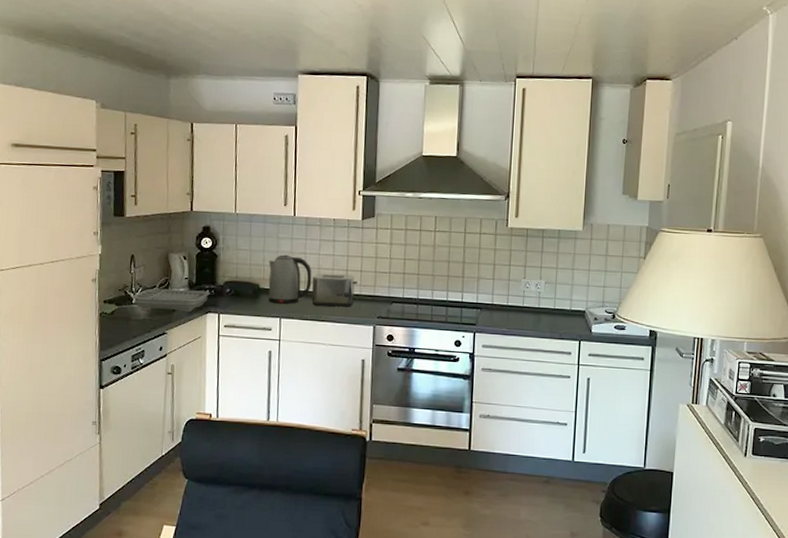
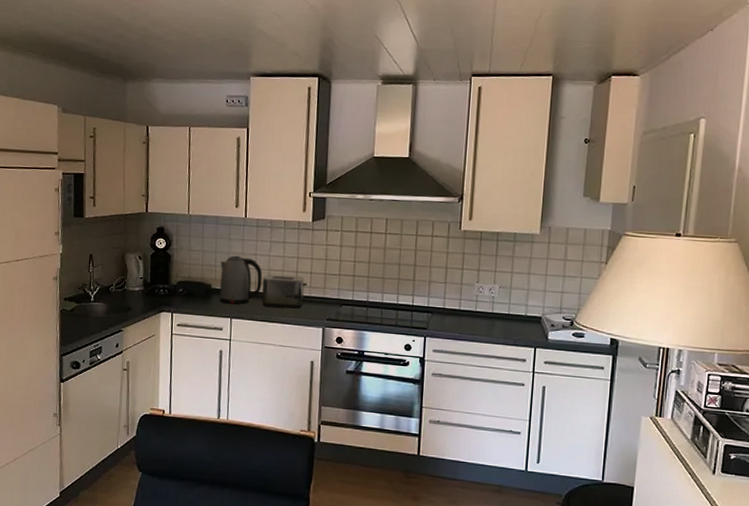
dish rack: present [131,288,210,313] -> none [89,287,164,311]

